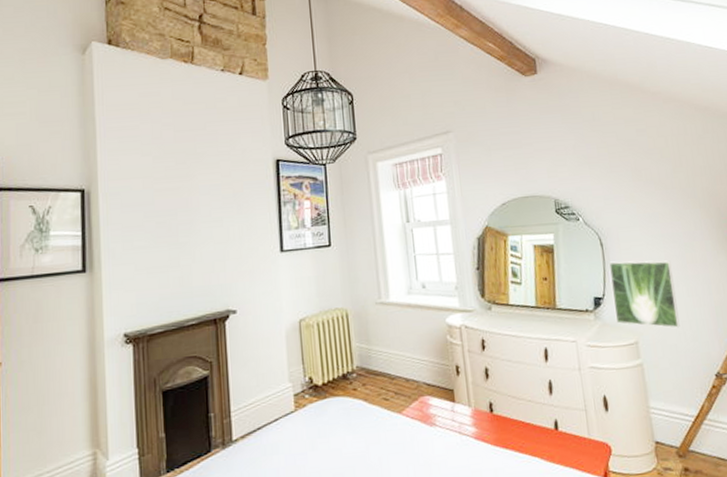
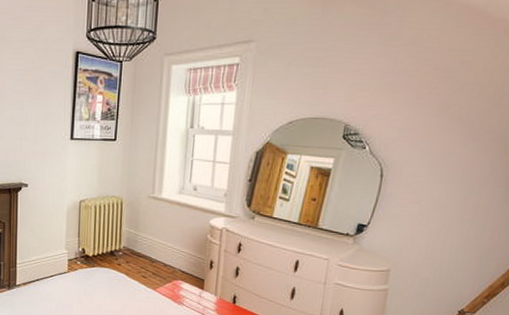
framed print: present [608,260,680,328] -> none [373,193,451,265]

